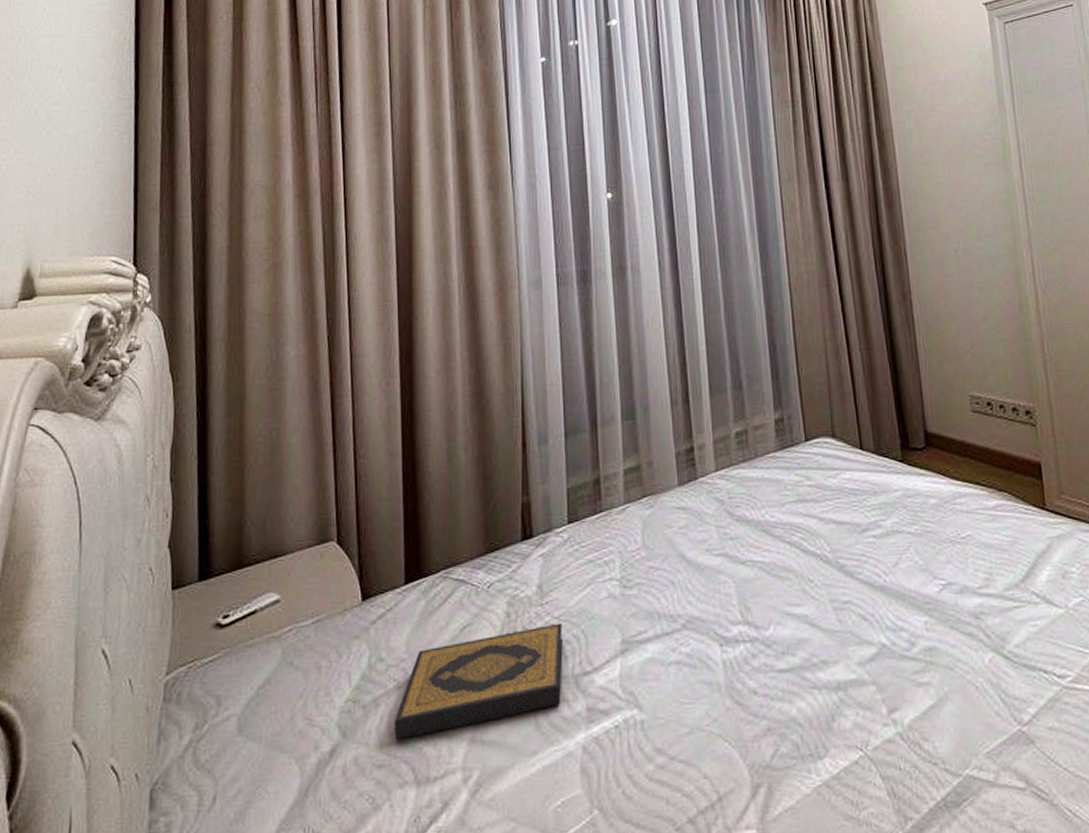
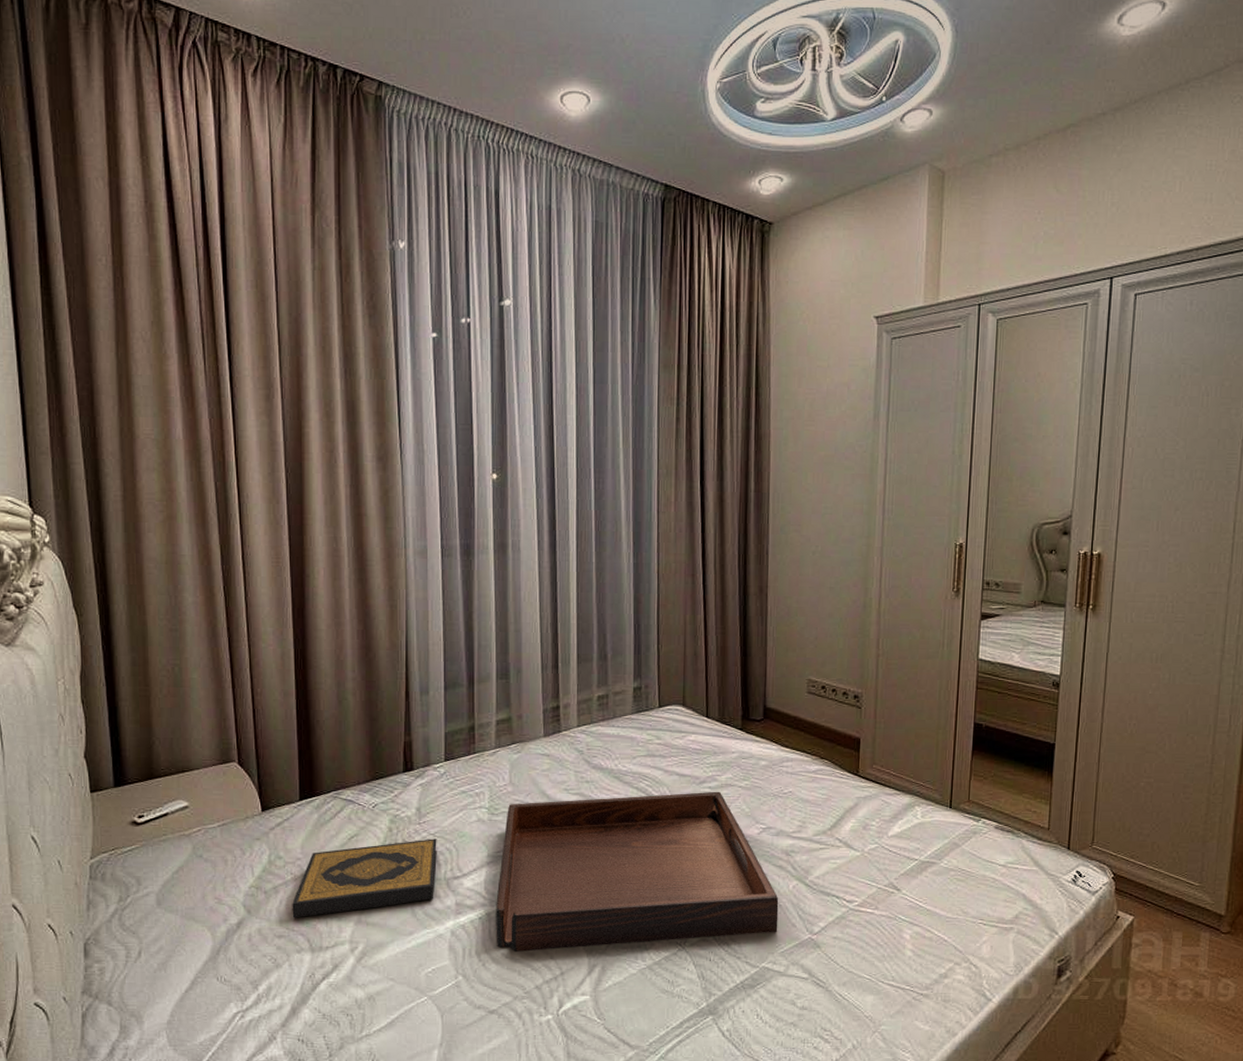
serving tray: none [634,540,979,771] -> present [496,791,779,952]

